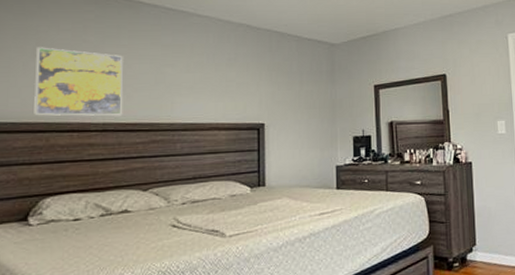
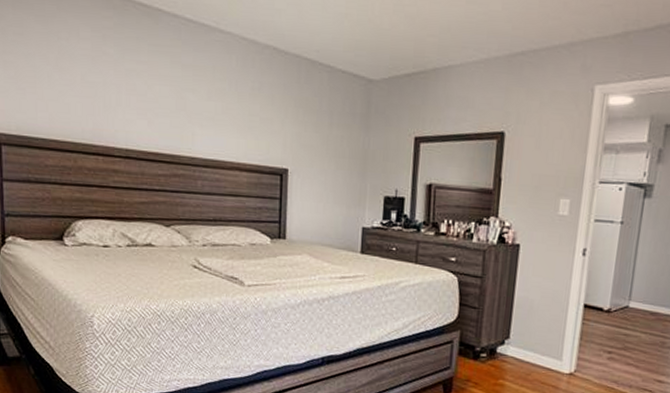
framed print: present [34,47,123,116] -> none [59,56,145,143]

